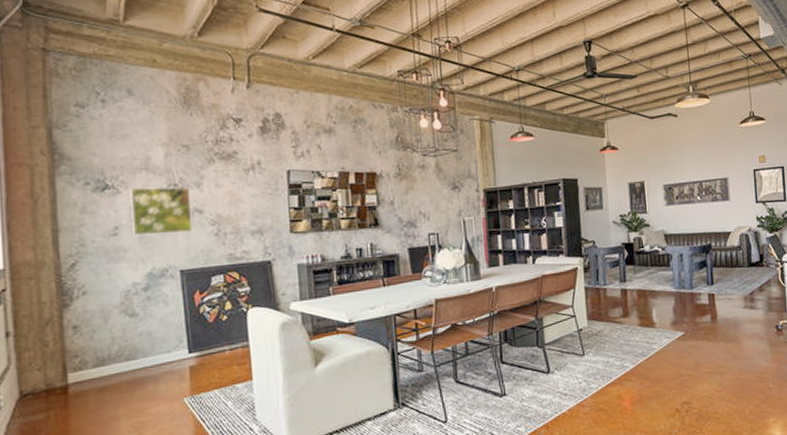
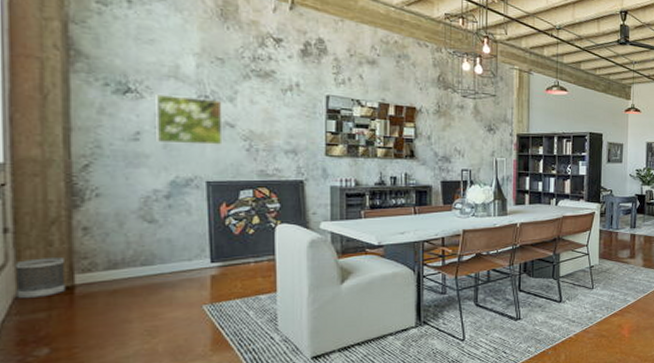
wastebasket: none [17,357,61,401] -> present [15,258,67,299]

